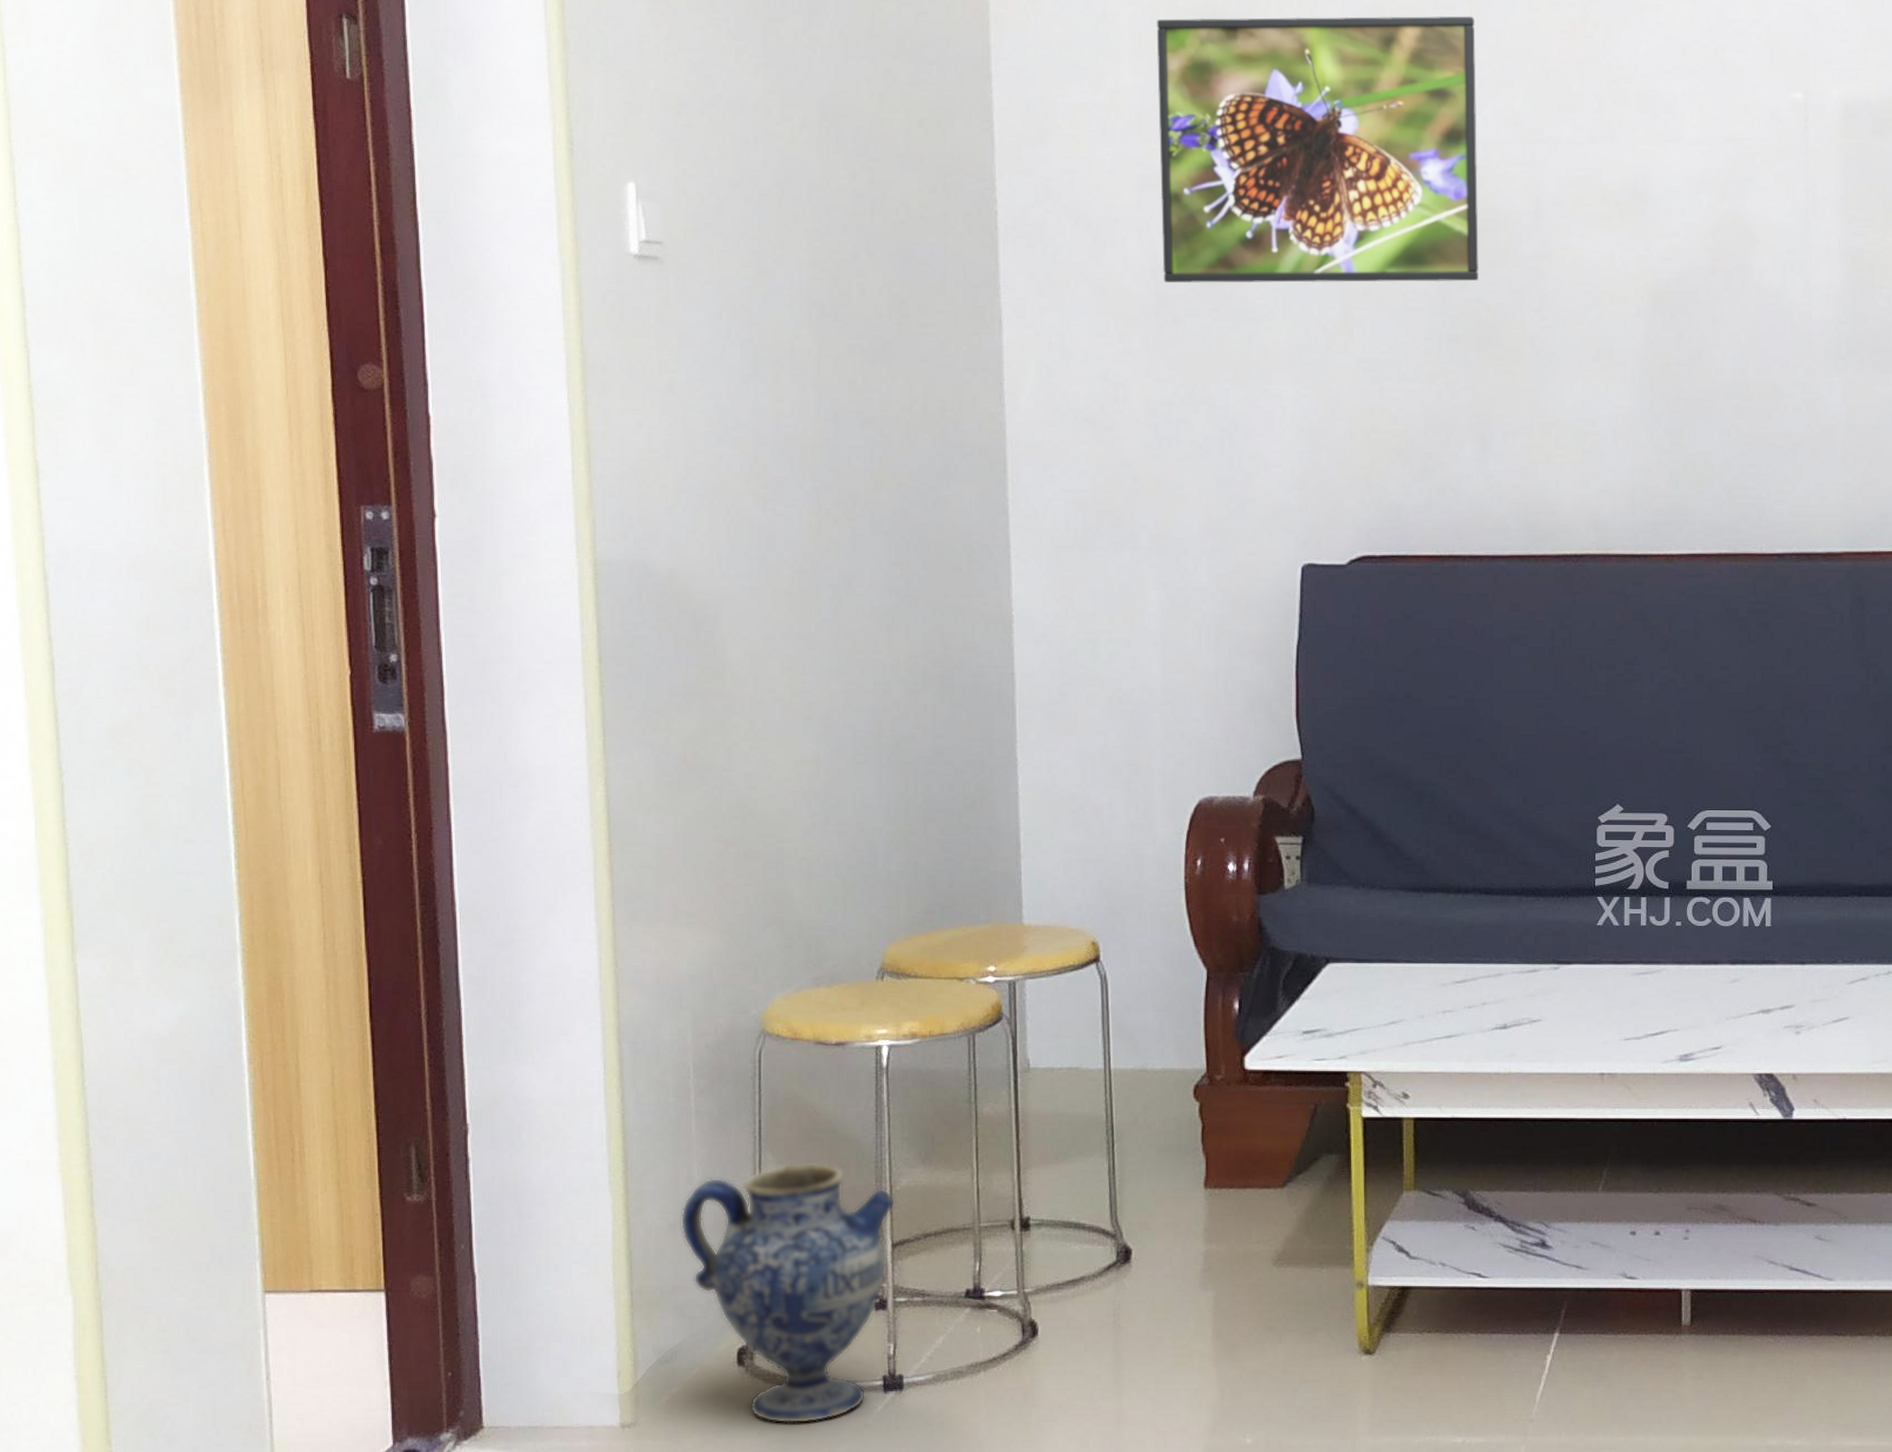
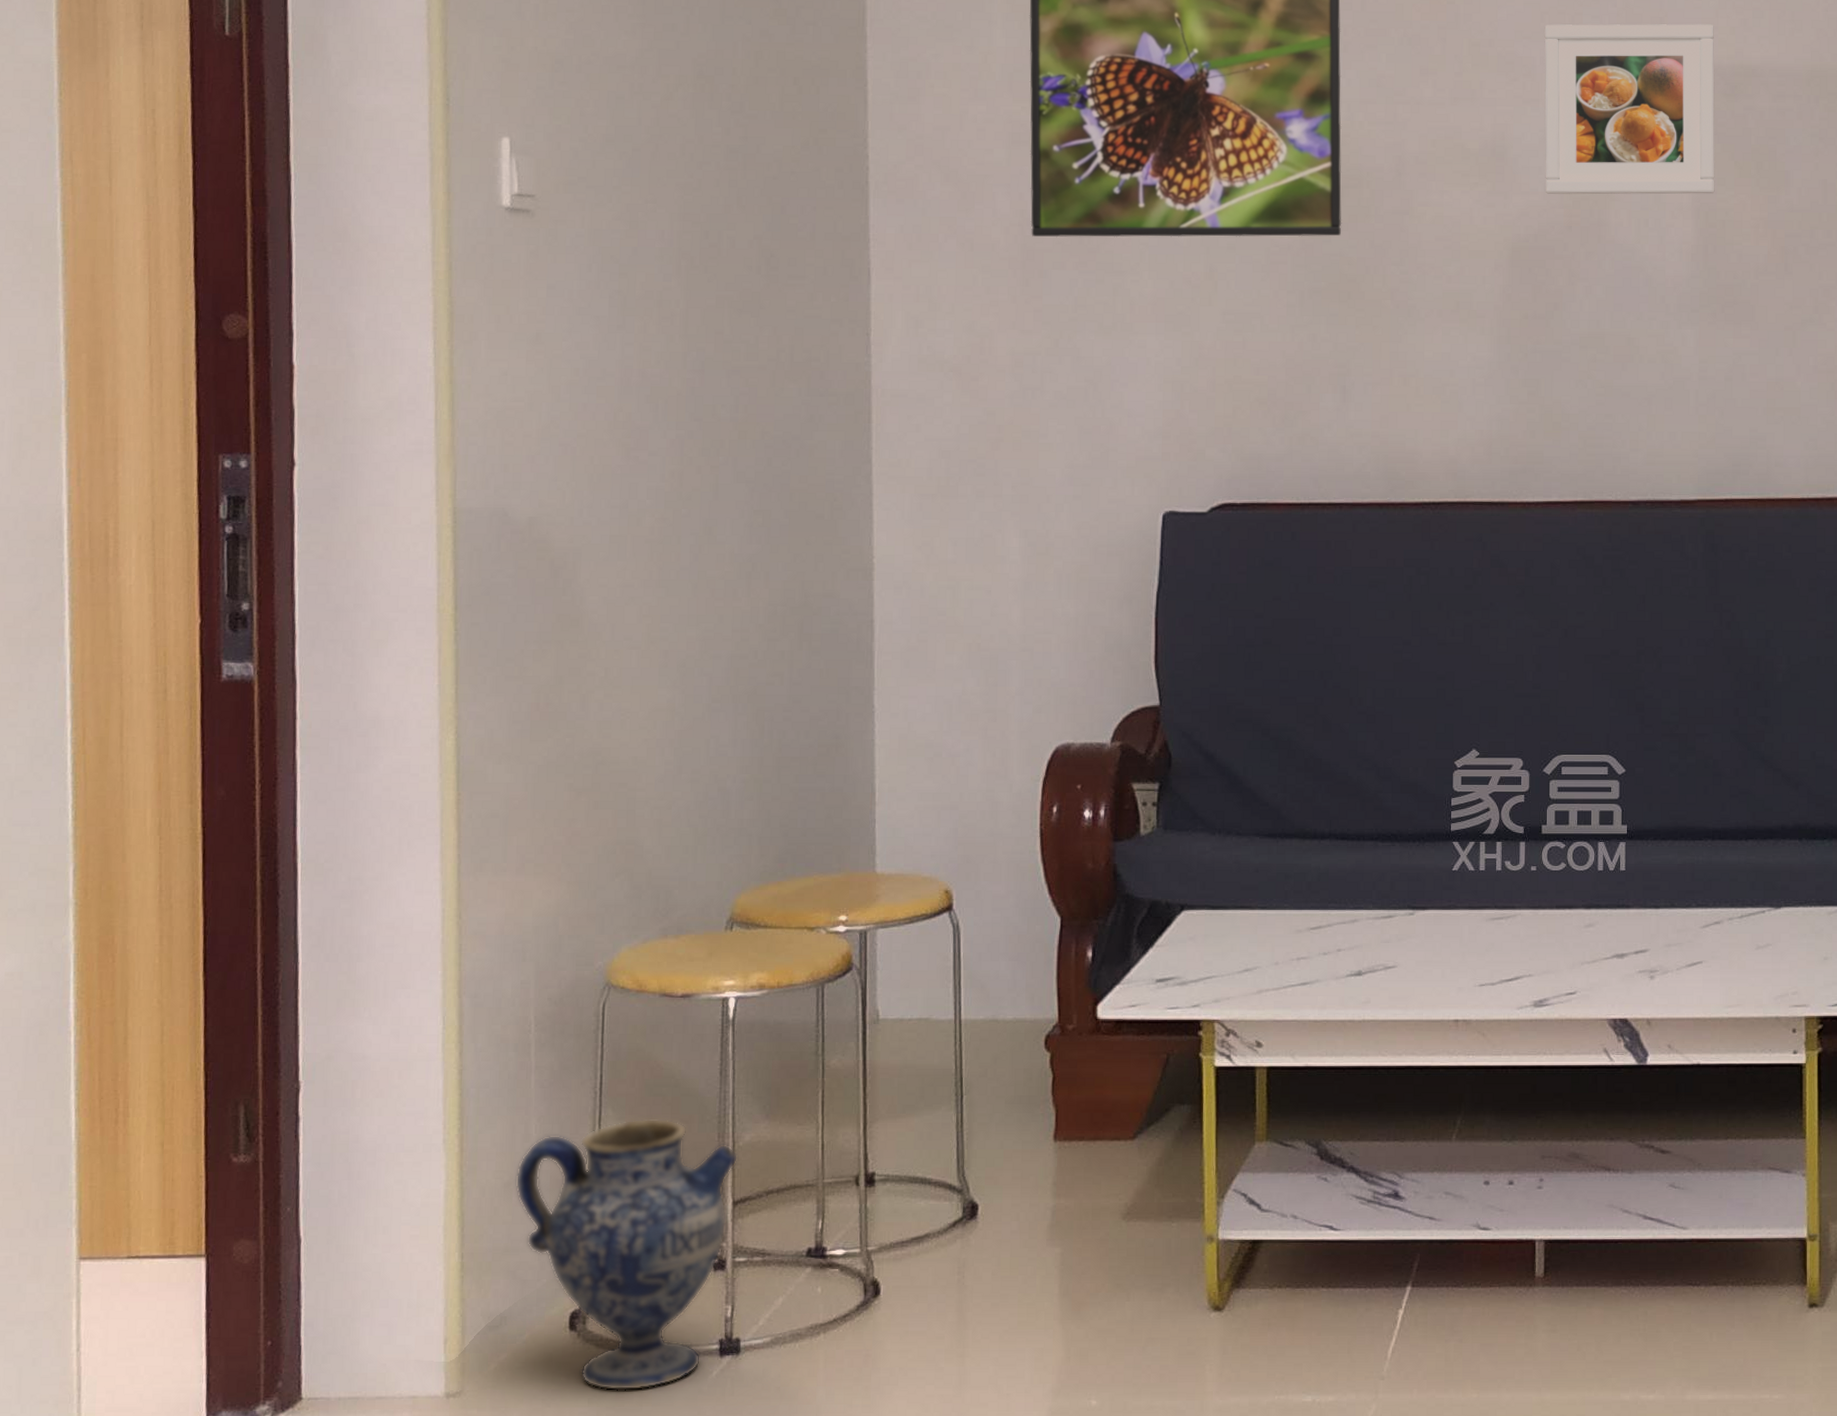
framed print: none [1686,57,1863,237] -> present [1544,24,1715,195]

